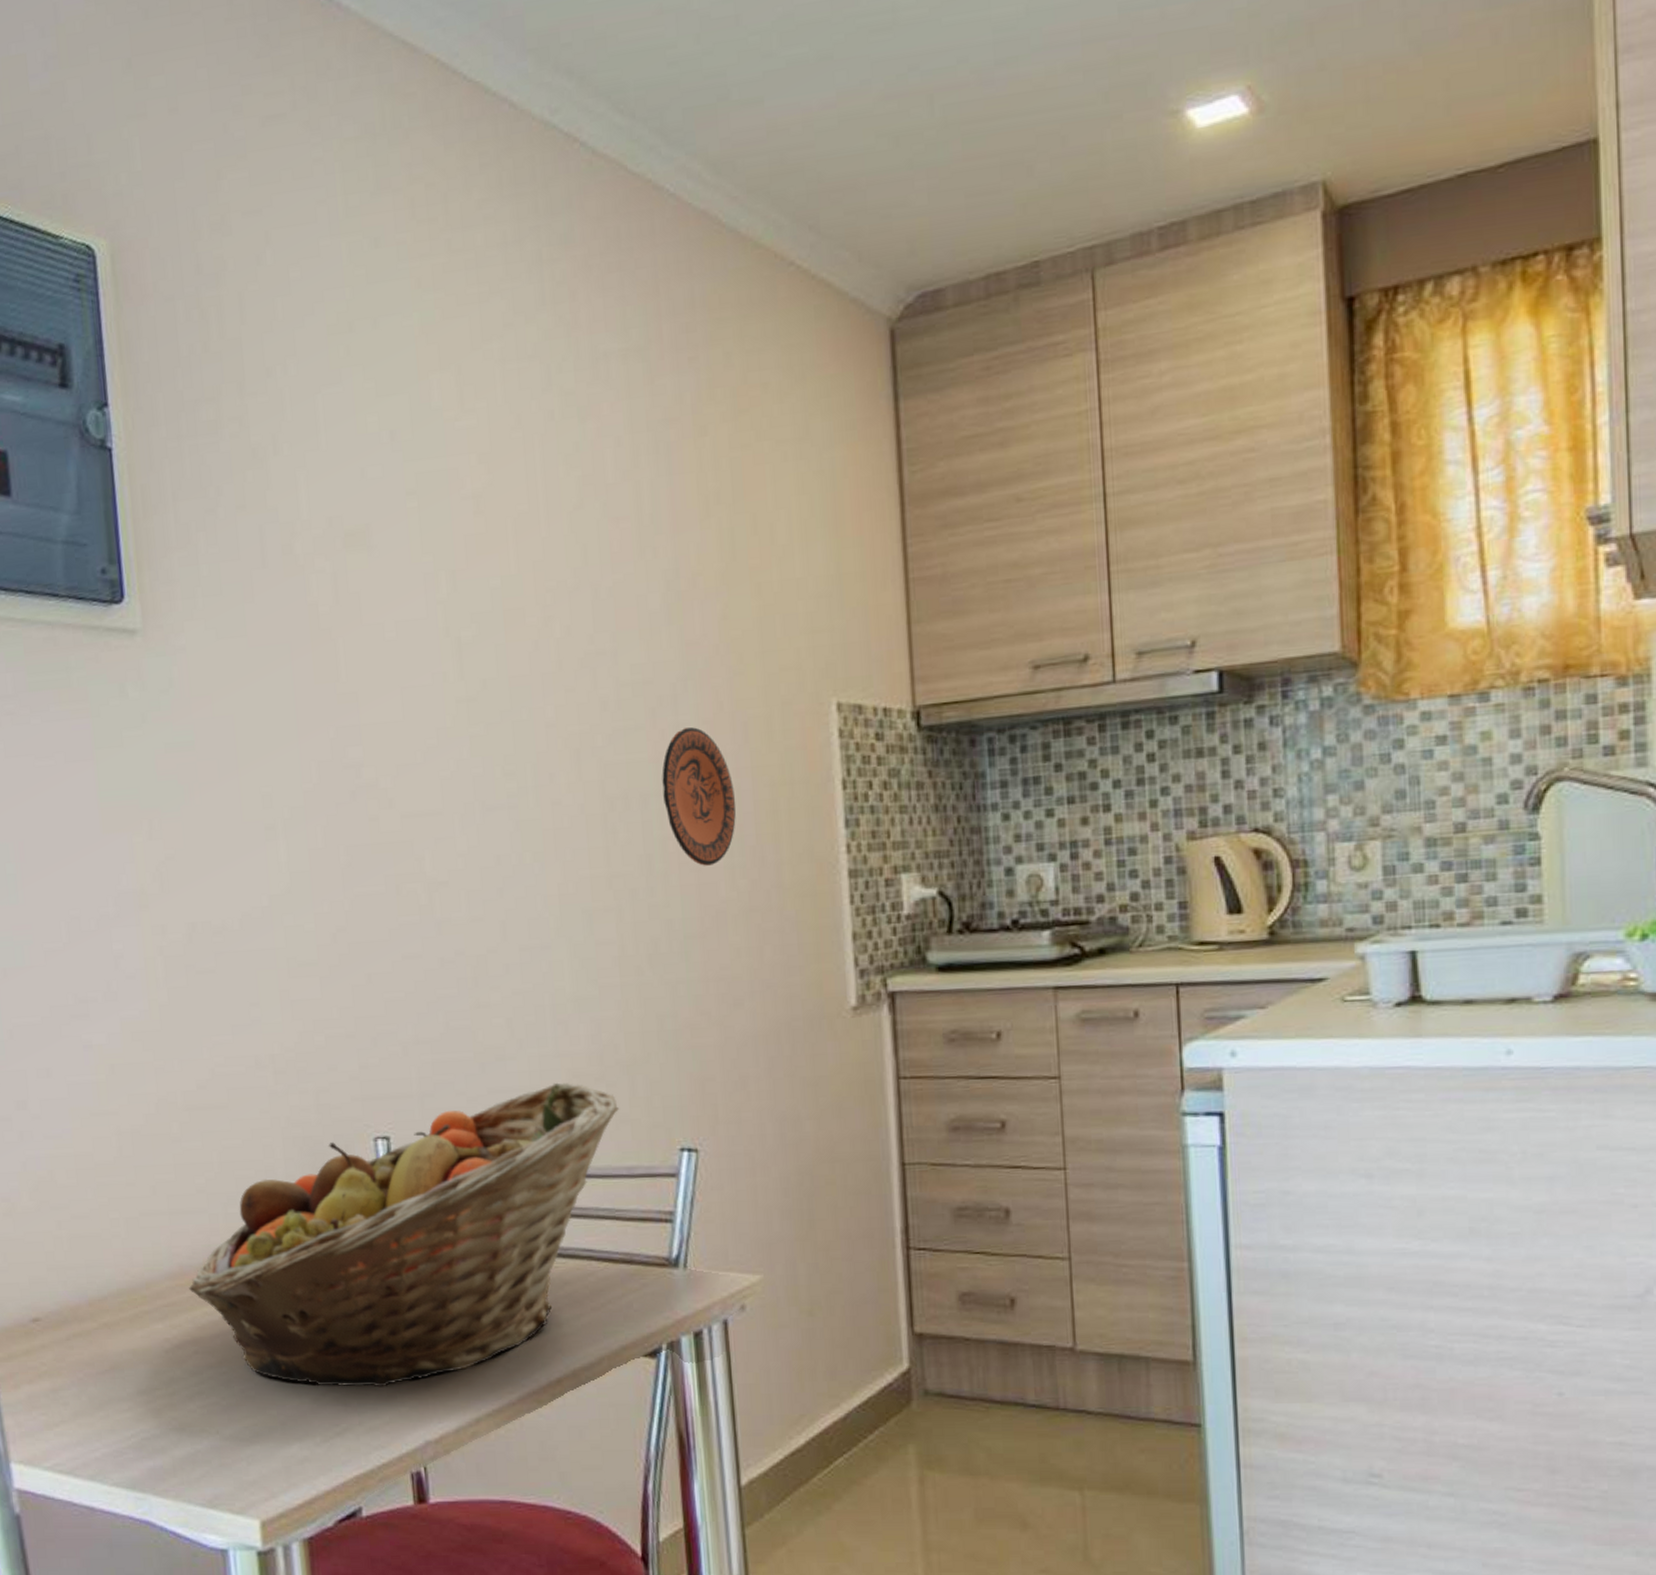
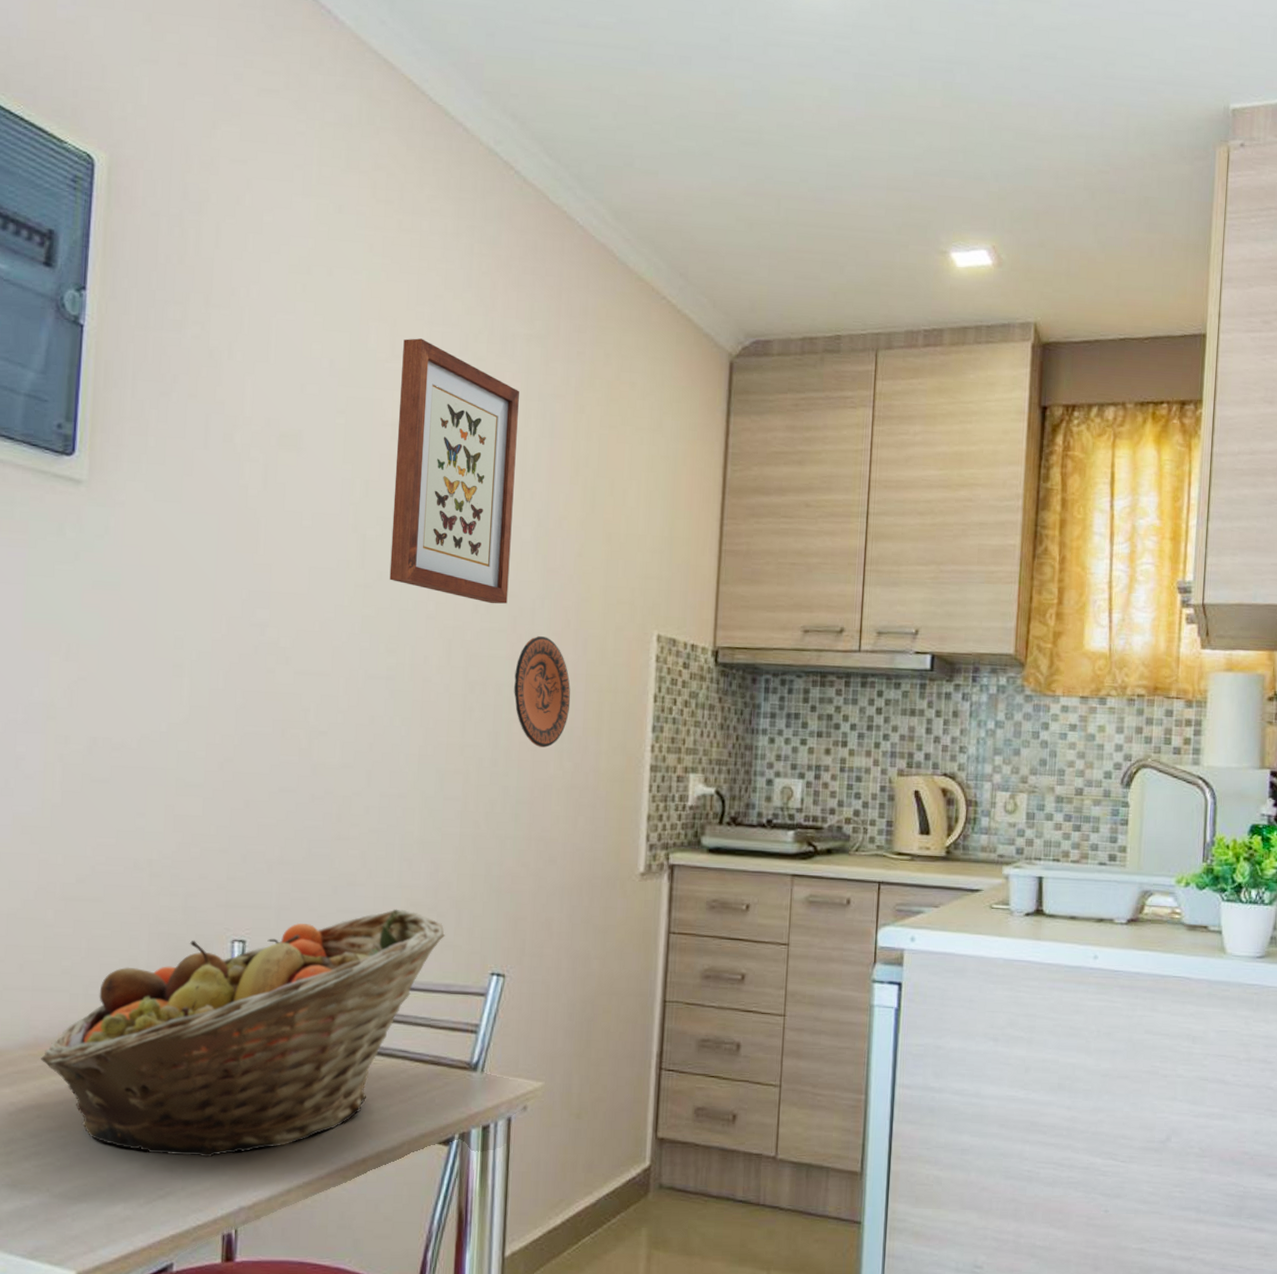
wall art: none [473,382,642,698] -> present [389,338,519,604]

